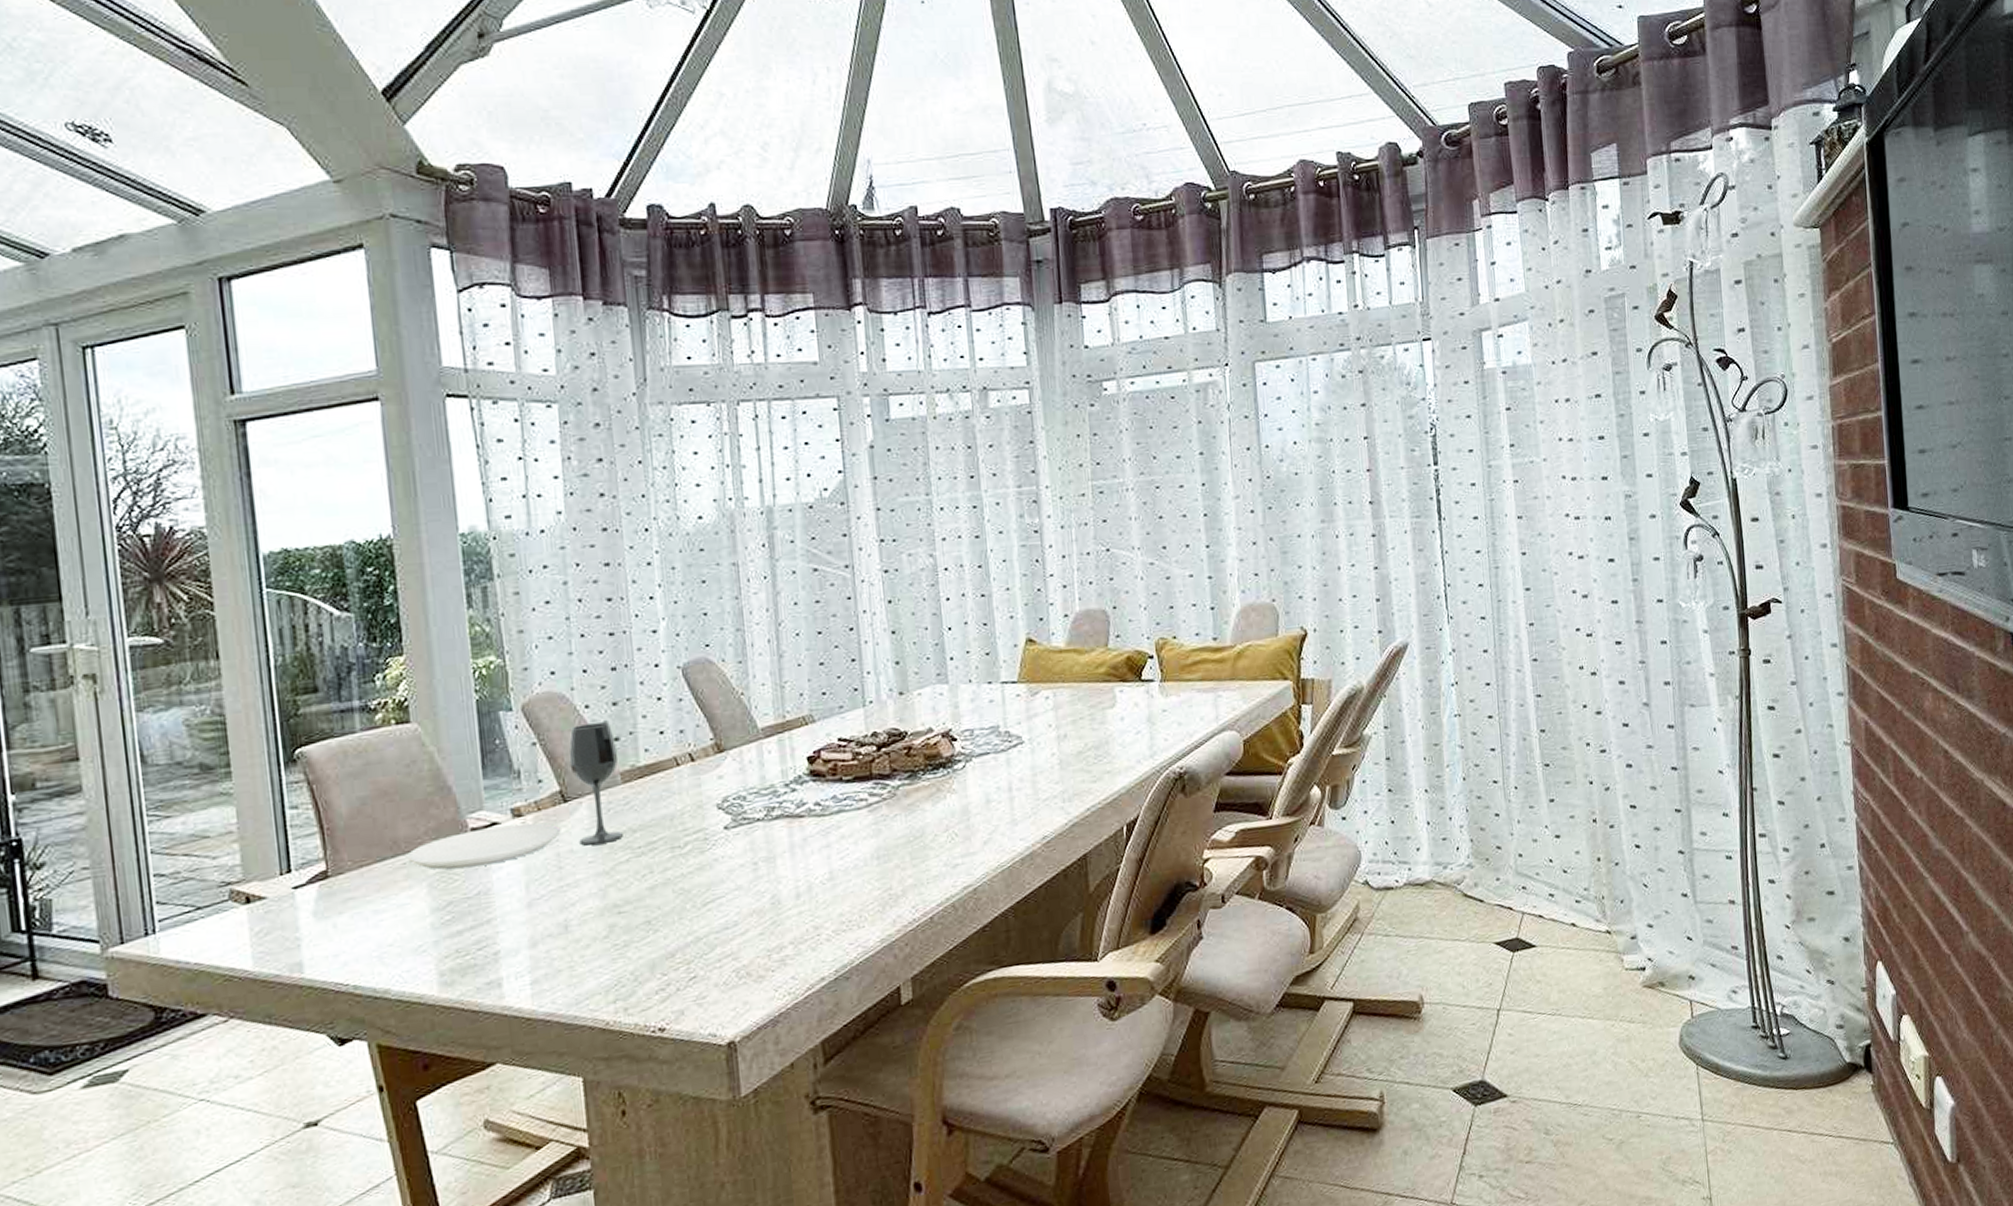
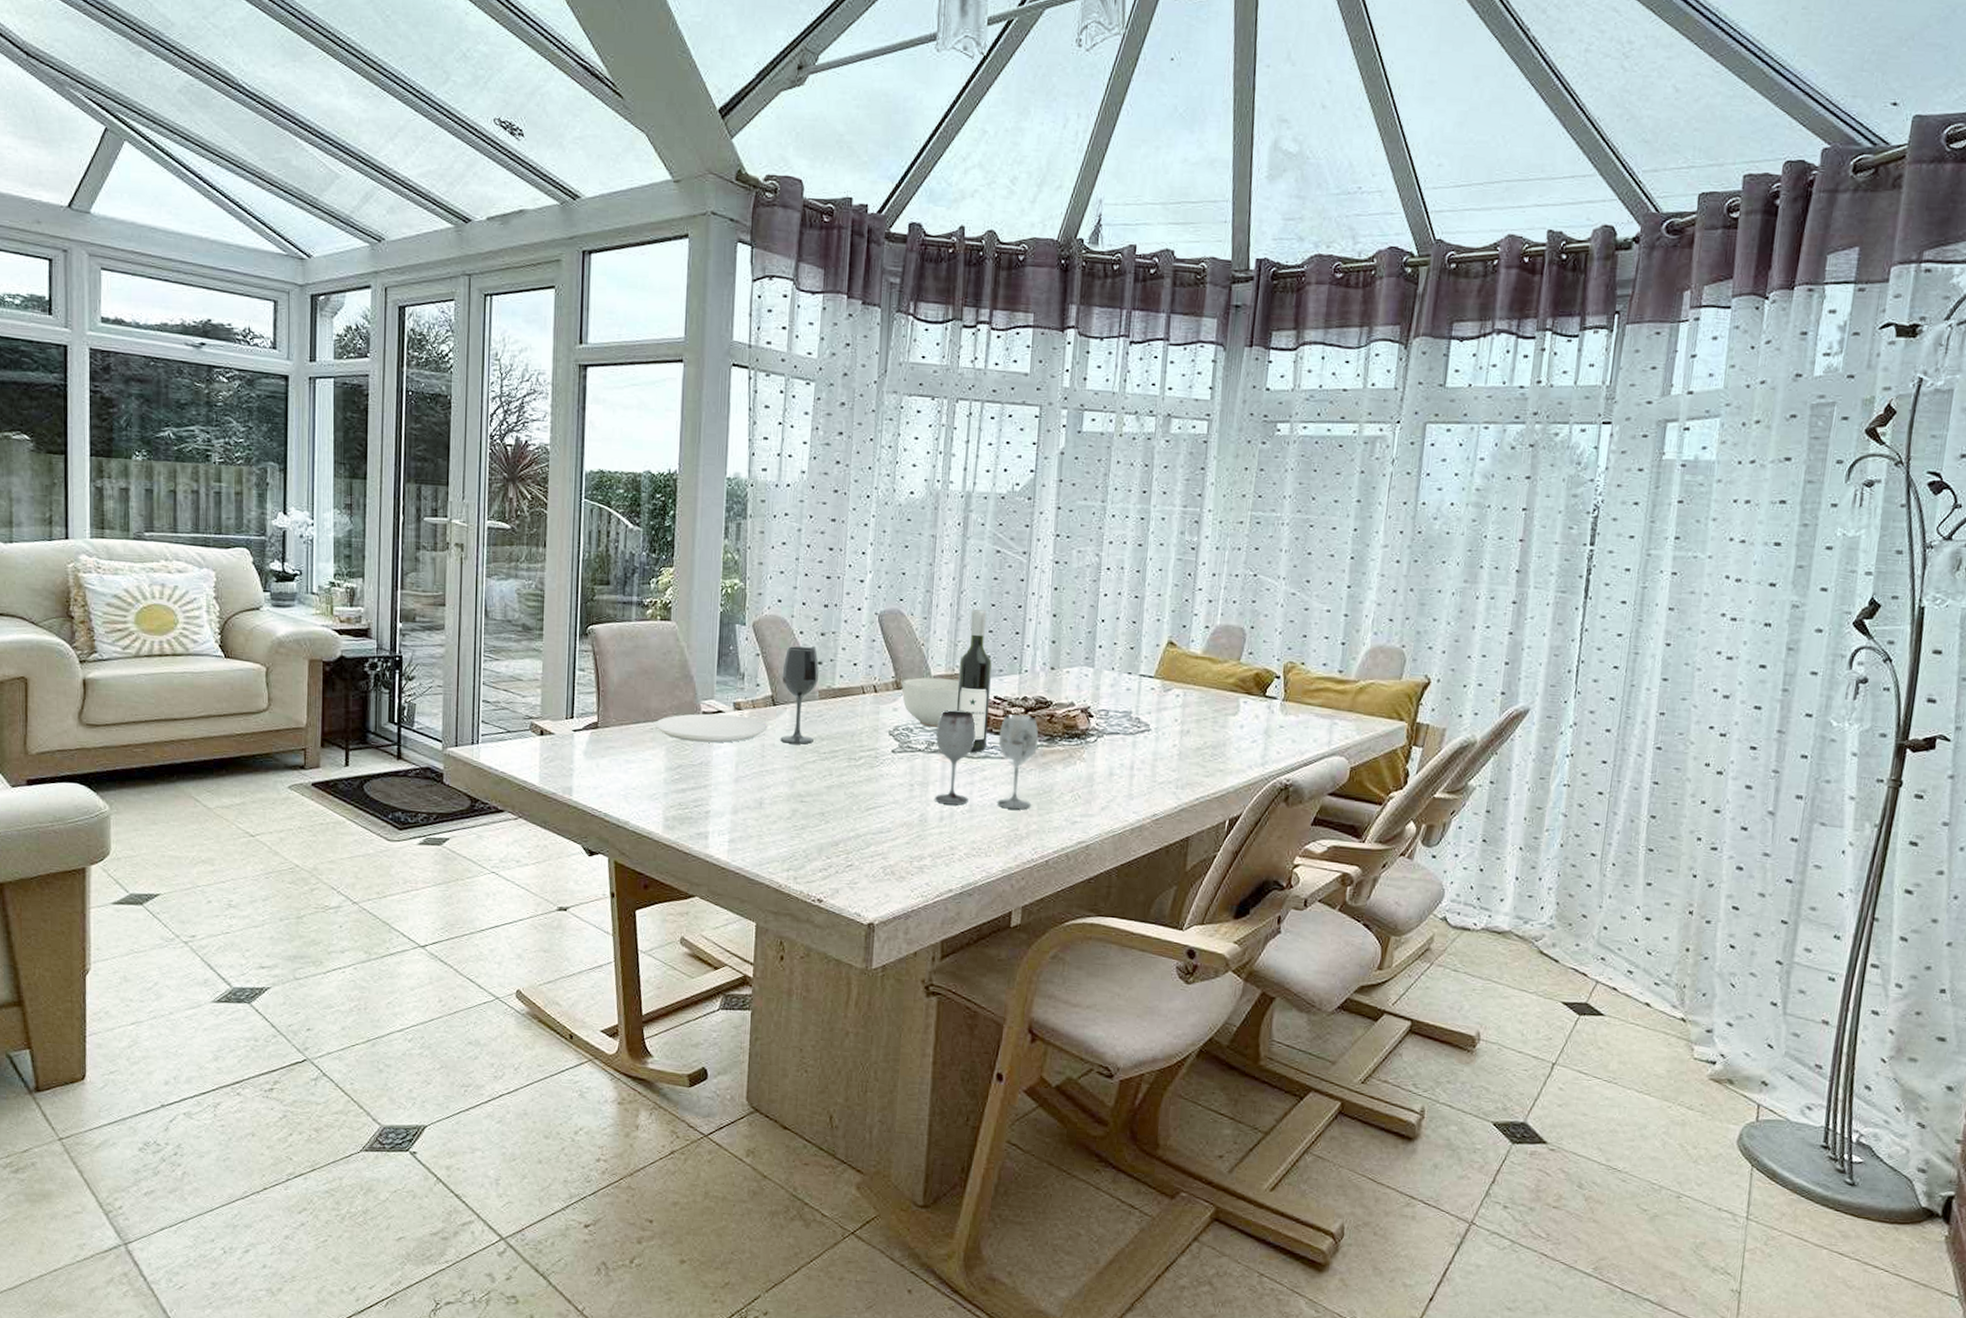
bowl: none [723,726,797,790] -> present [901,677,959,727]
wineglass: none [775,753,903,878] -> present [935,710,1039,810]
bottle: none [789,640,838,809] -> present [956,609,992,752]

